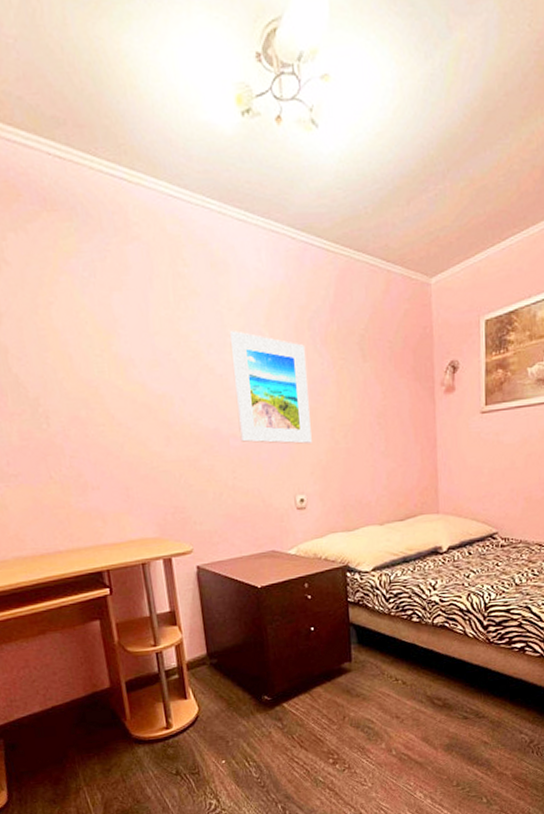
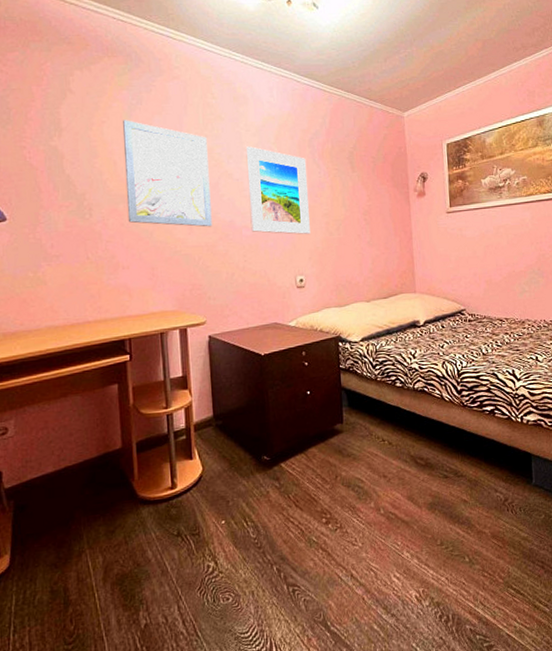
wall art: none [74,299,193,437] -> present [123,120,212,227]

